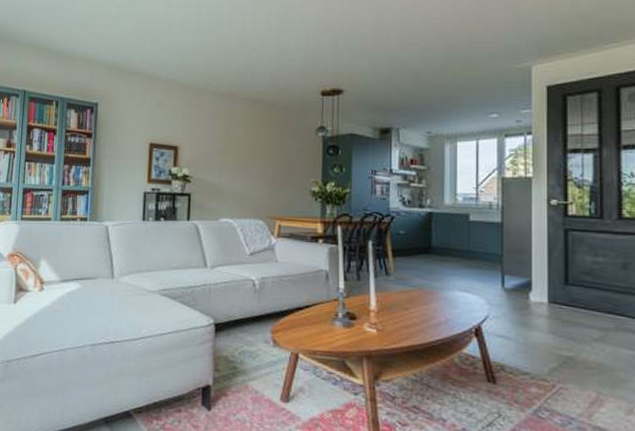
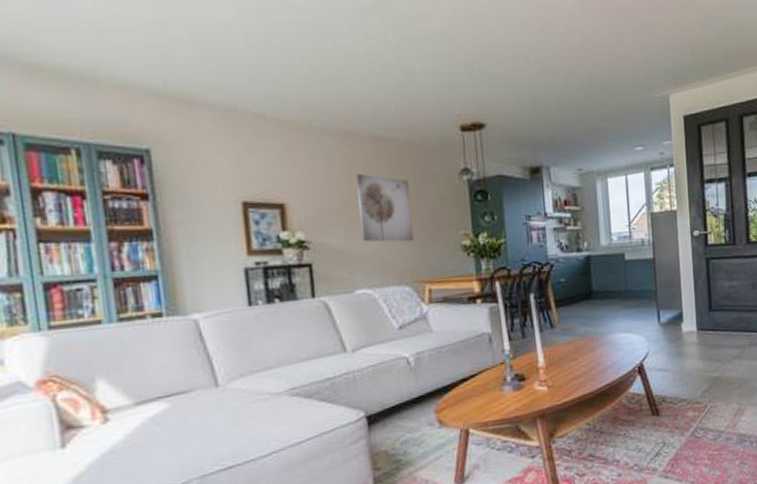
wall art: none [231,127,274,184] -> present [356,174,415,242]

